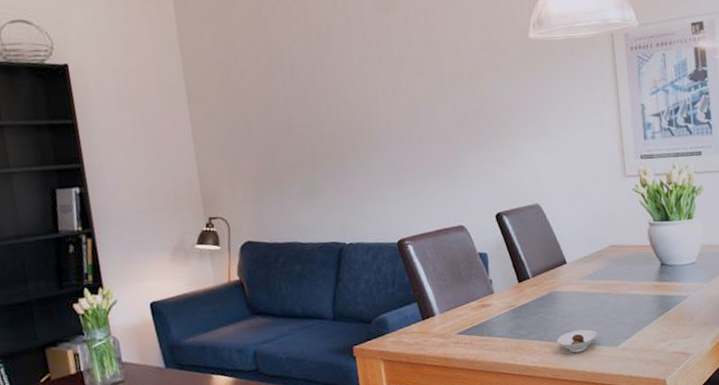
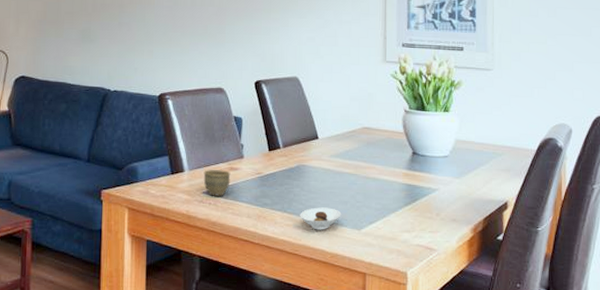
cup: none [455,307,484,336] -> present [203,169,231,196]

